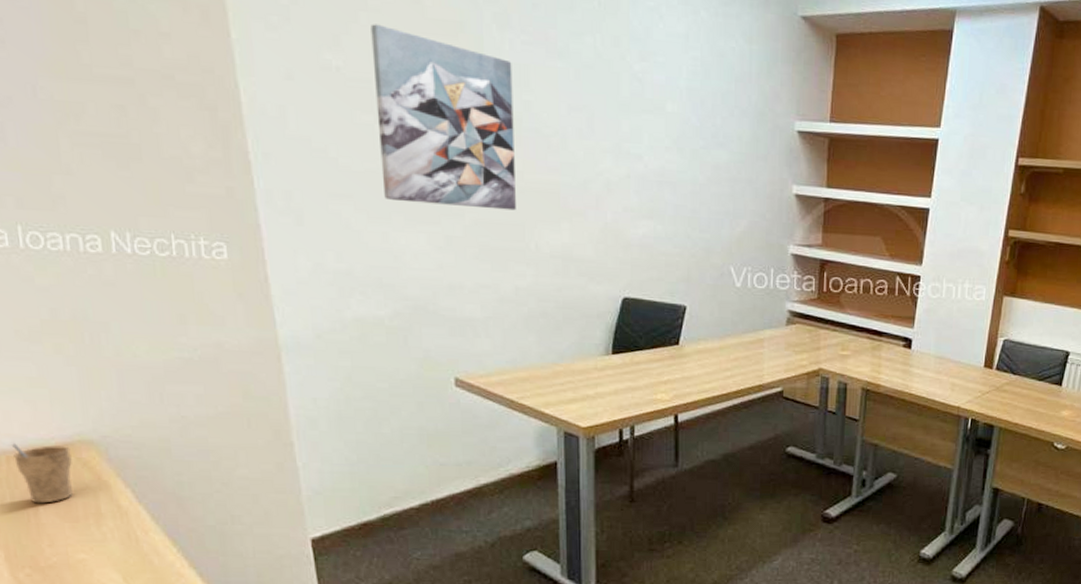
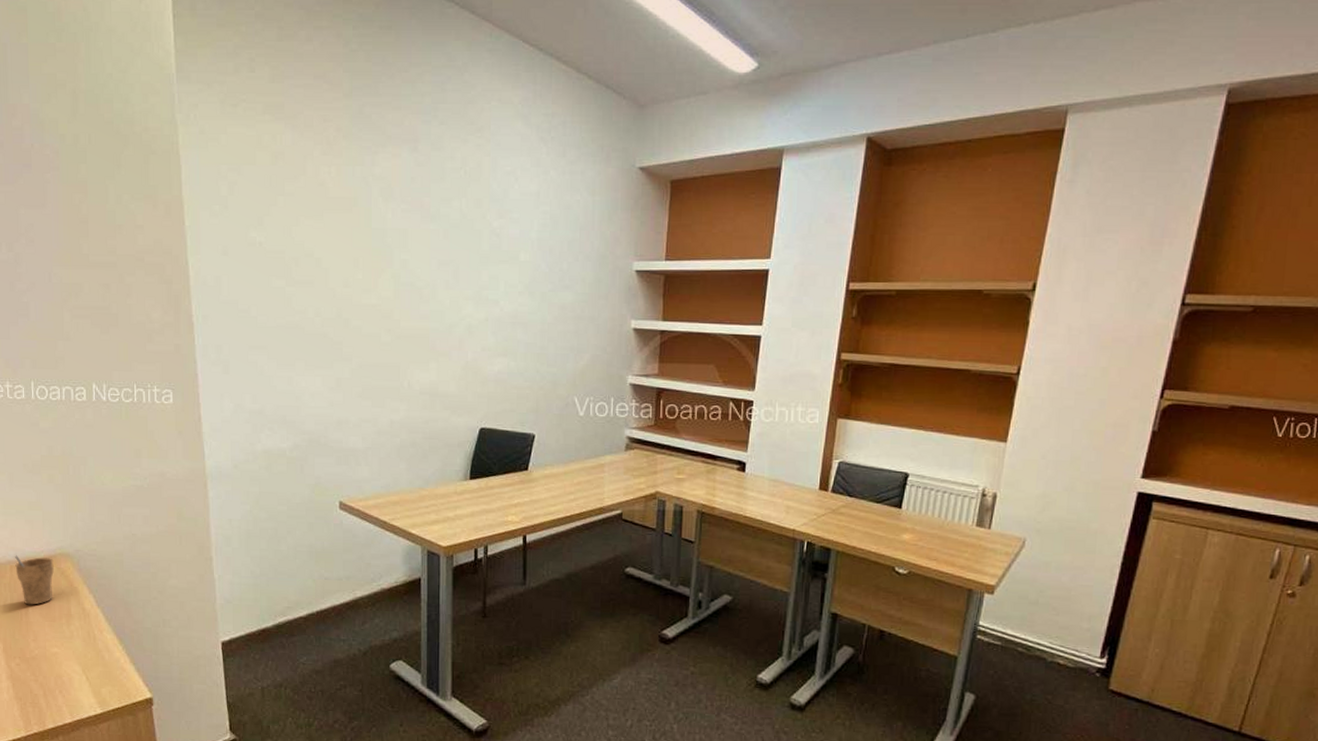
wall art: present [371,24,516,211] -> none [286,205,394,354]

